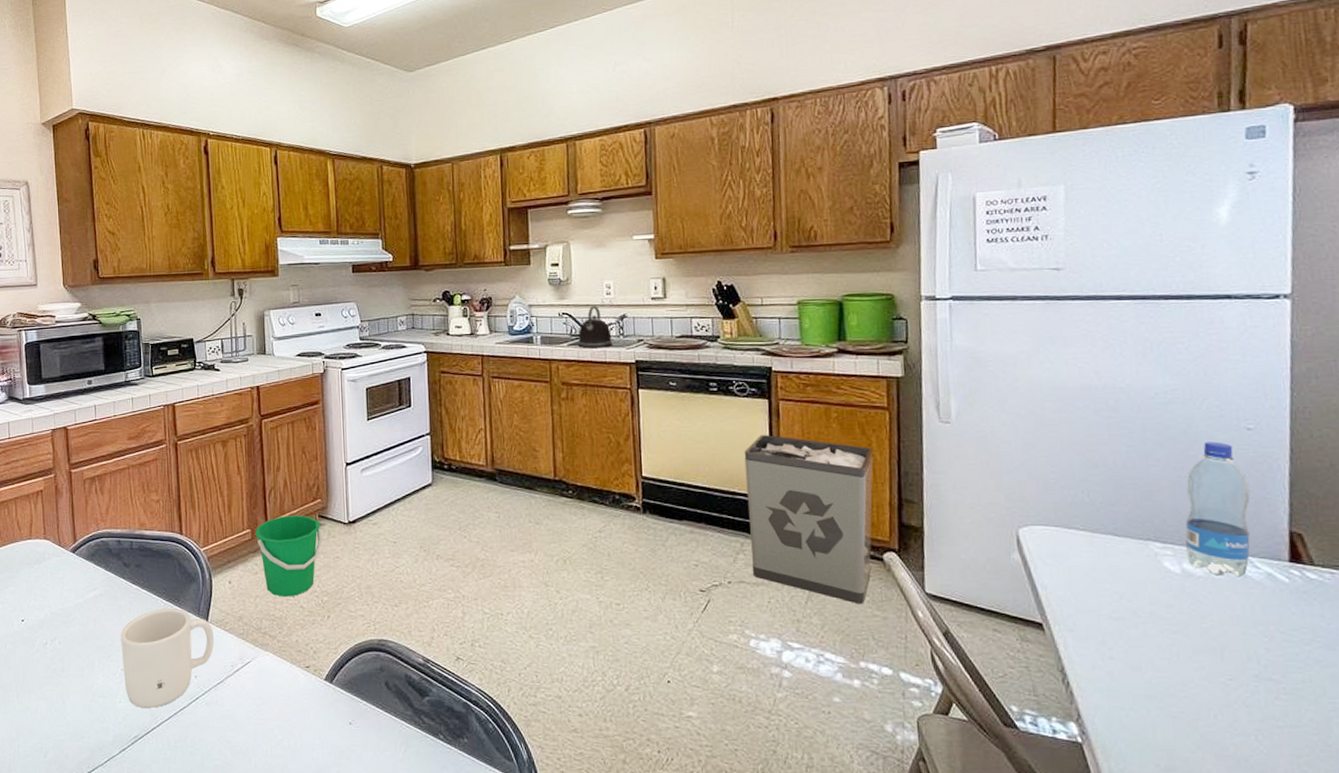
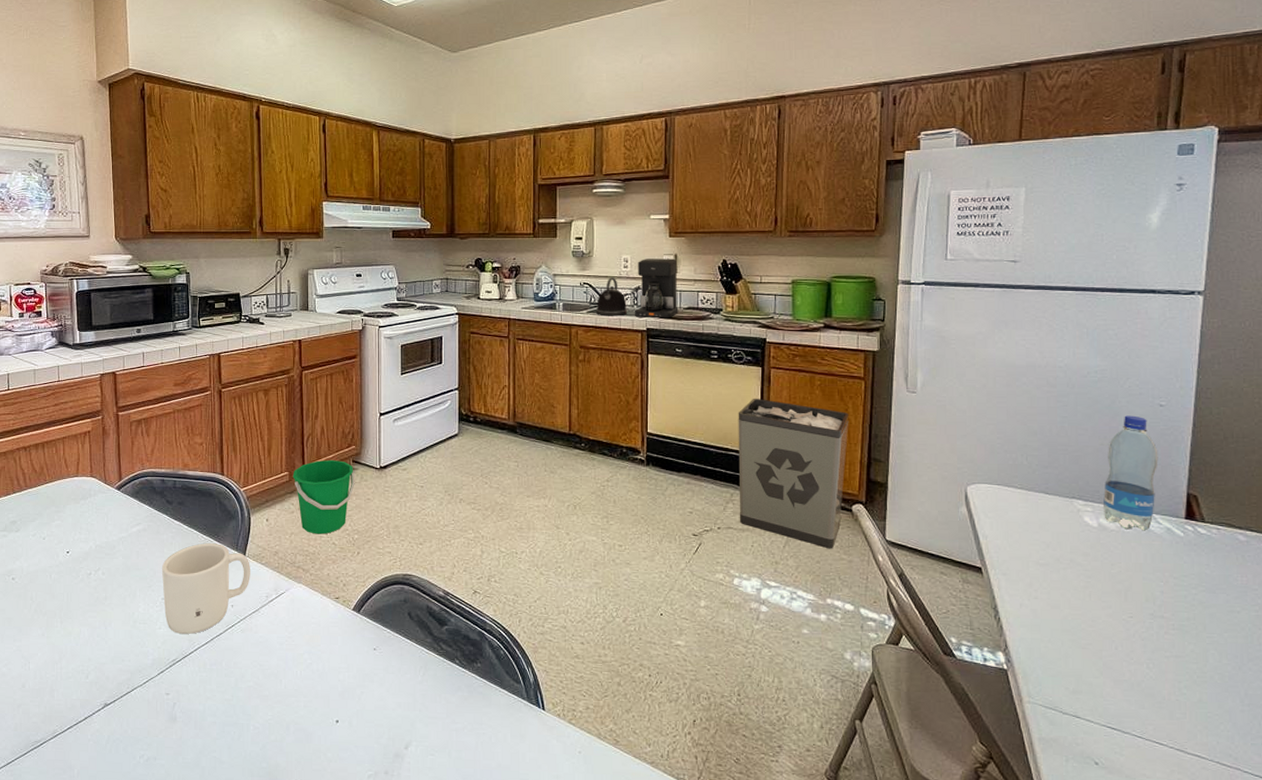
coffee maker: none [621,282,670,349] -> present [635,258,678,319]

